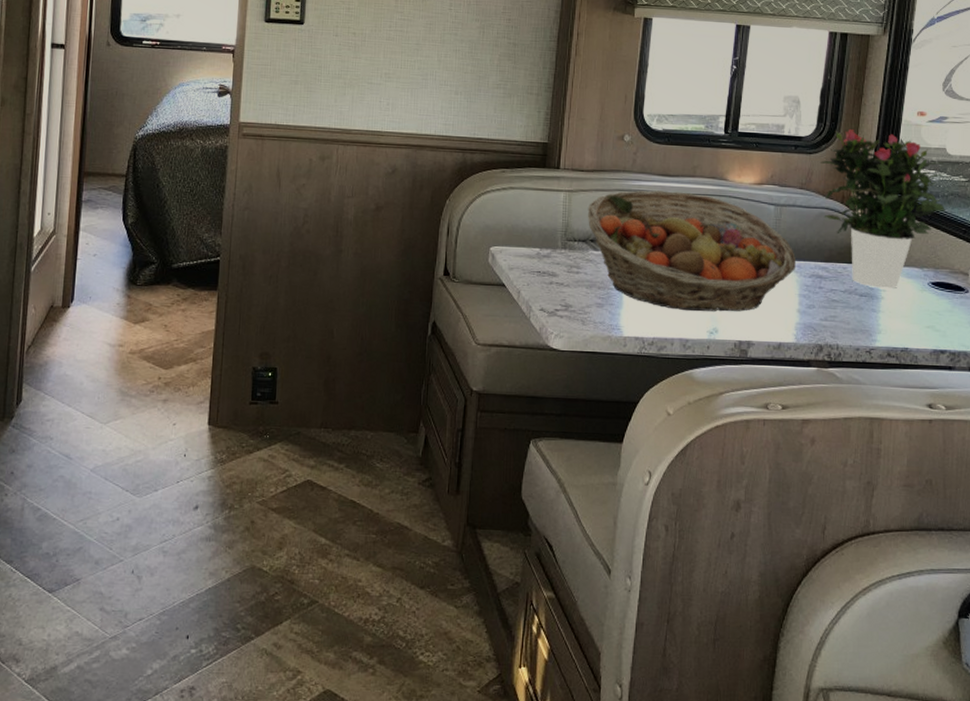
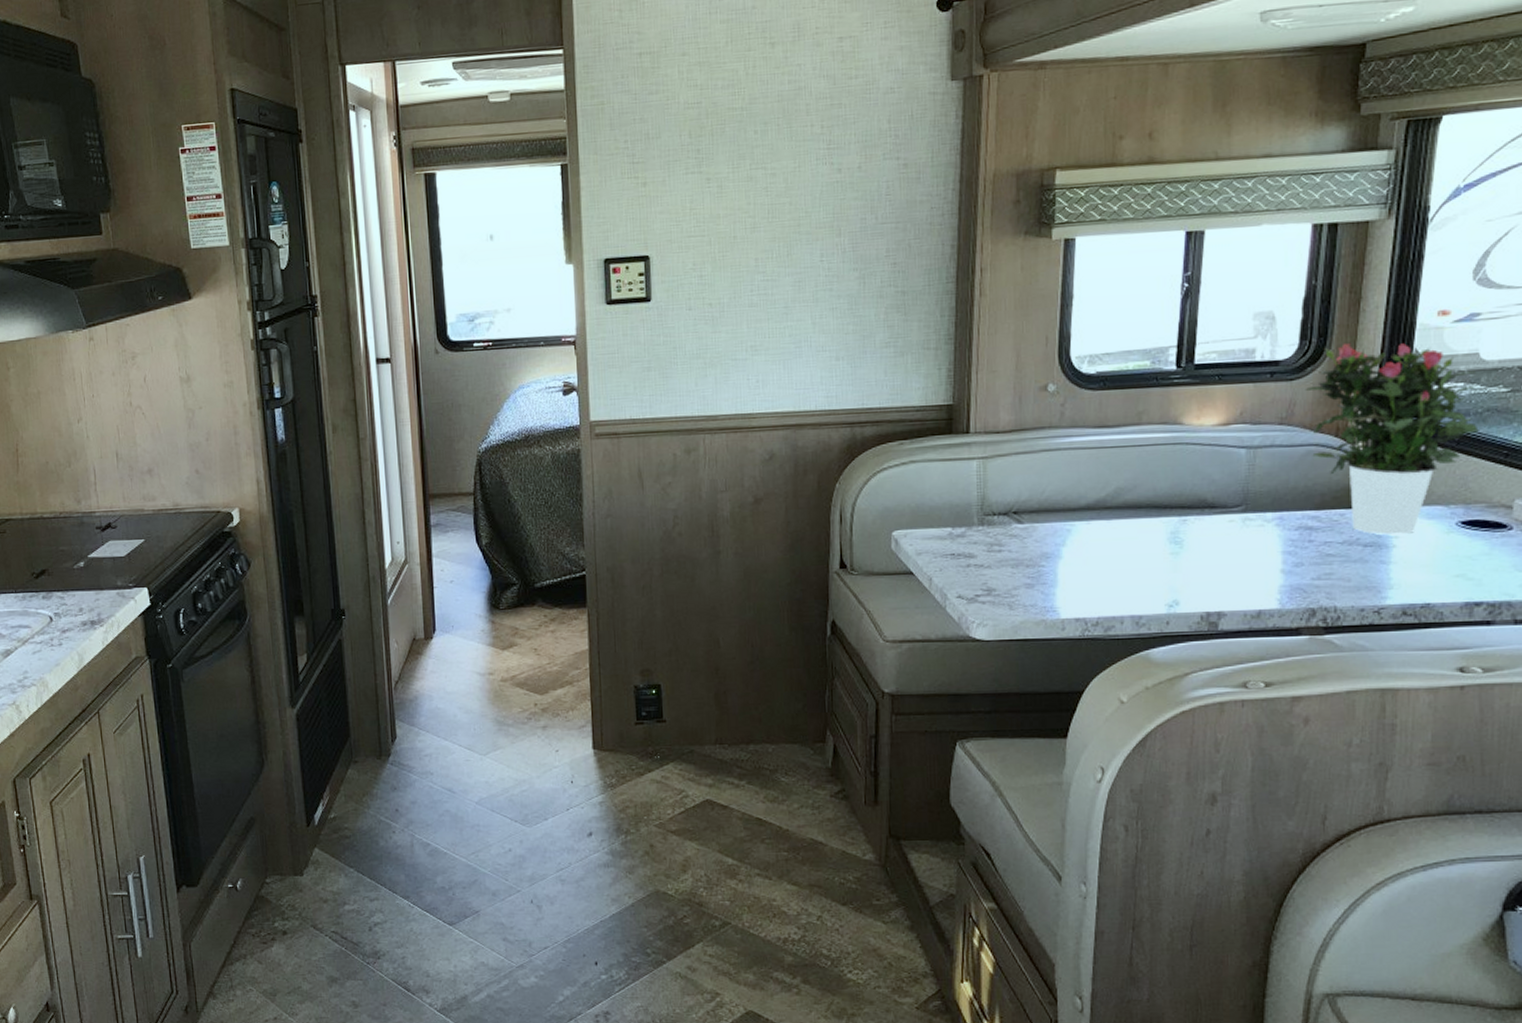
fruit basket: present [587,190,795,312] -> none [1007,444,1276,583]

